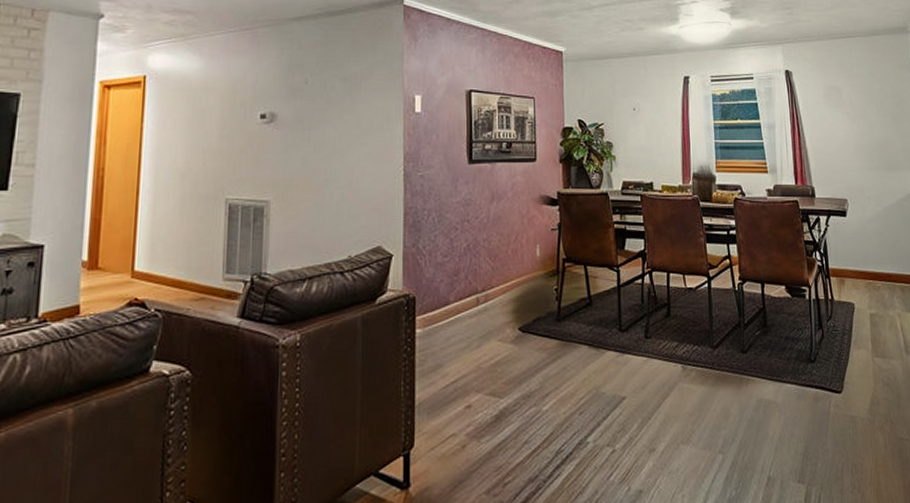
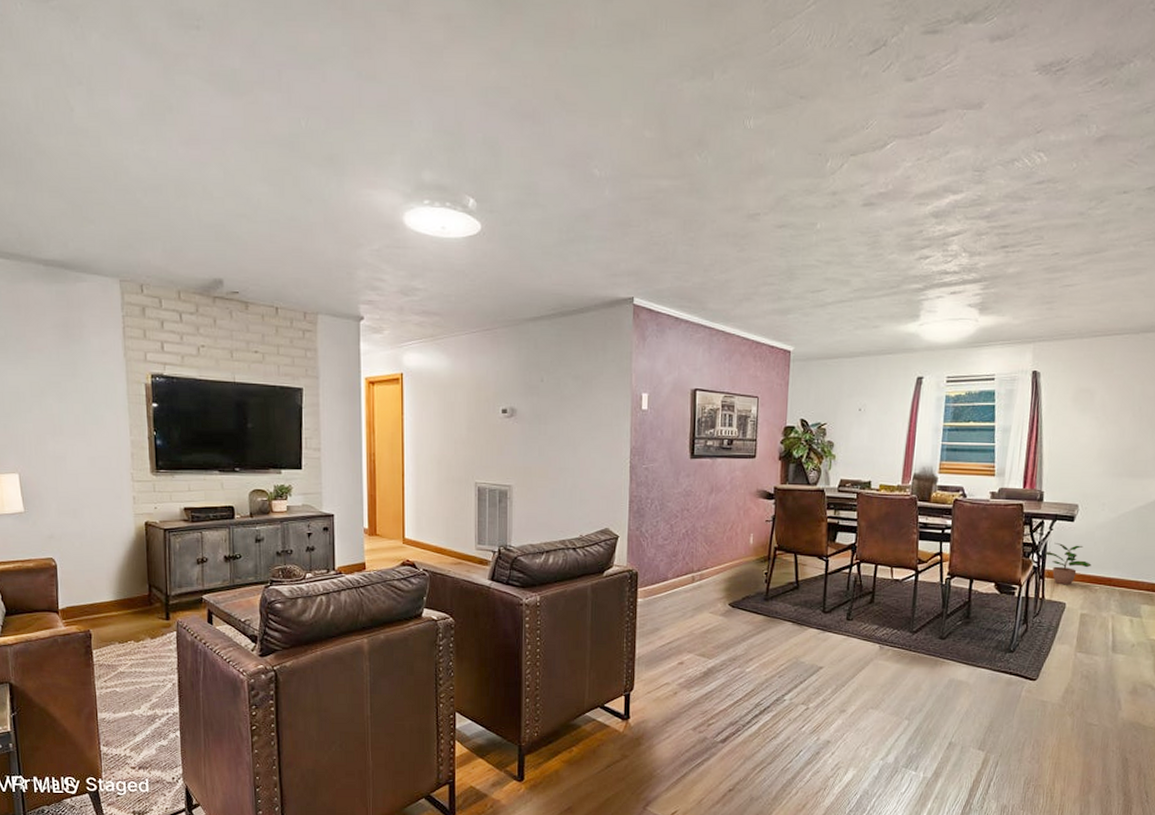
potted plant: none [825,238,870,284] -> present [1044,542,1092,585]

